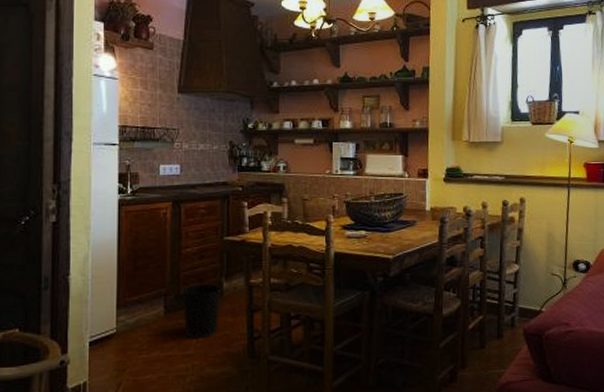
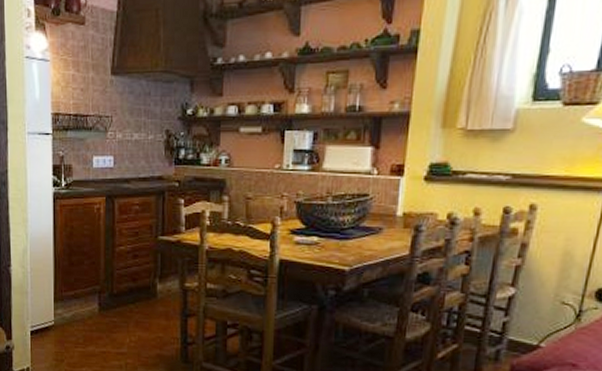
wastebasket: present [181,283,222,339] -> none [115,283,156,339]

